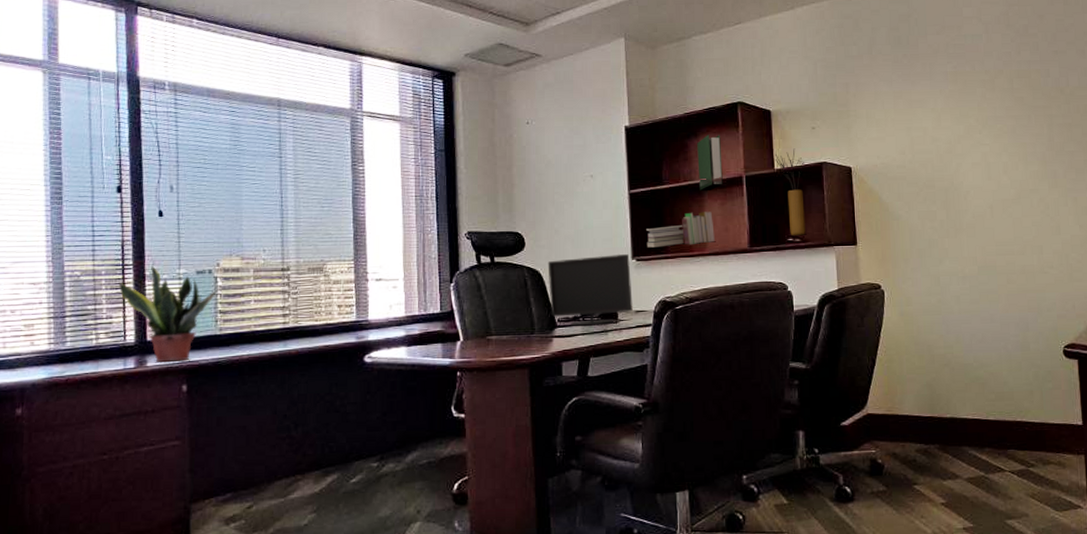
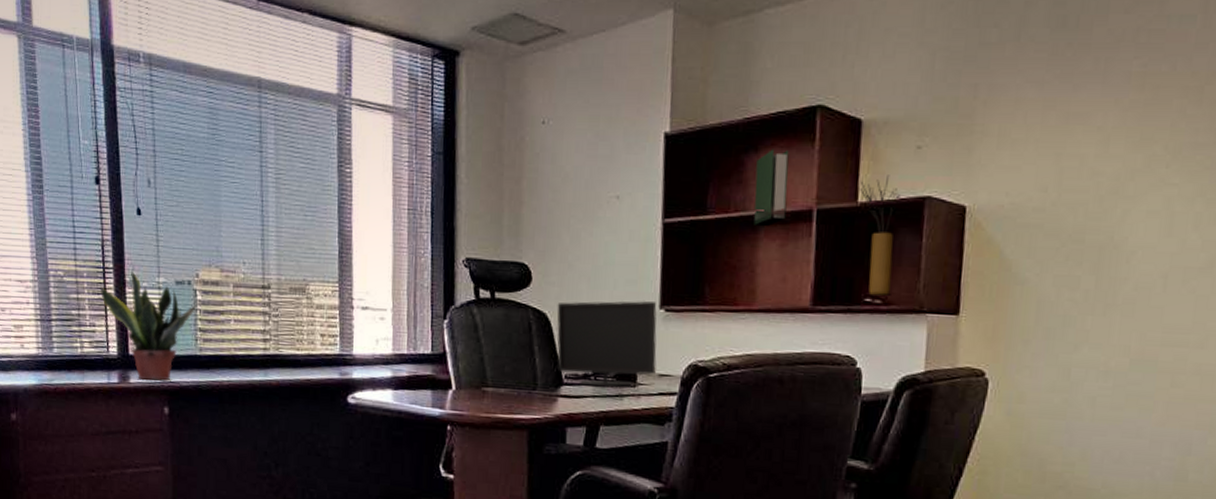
books: present [646,224,685,248] -> none [679,268,729,297]
books: present [682,211,715,245] -> none [726,253,768,297]

